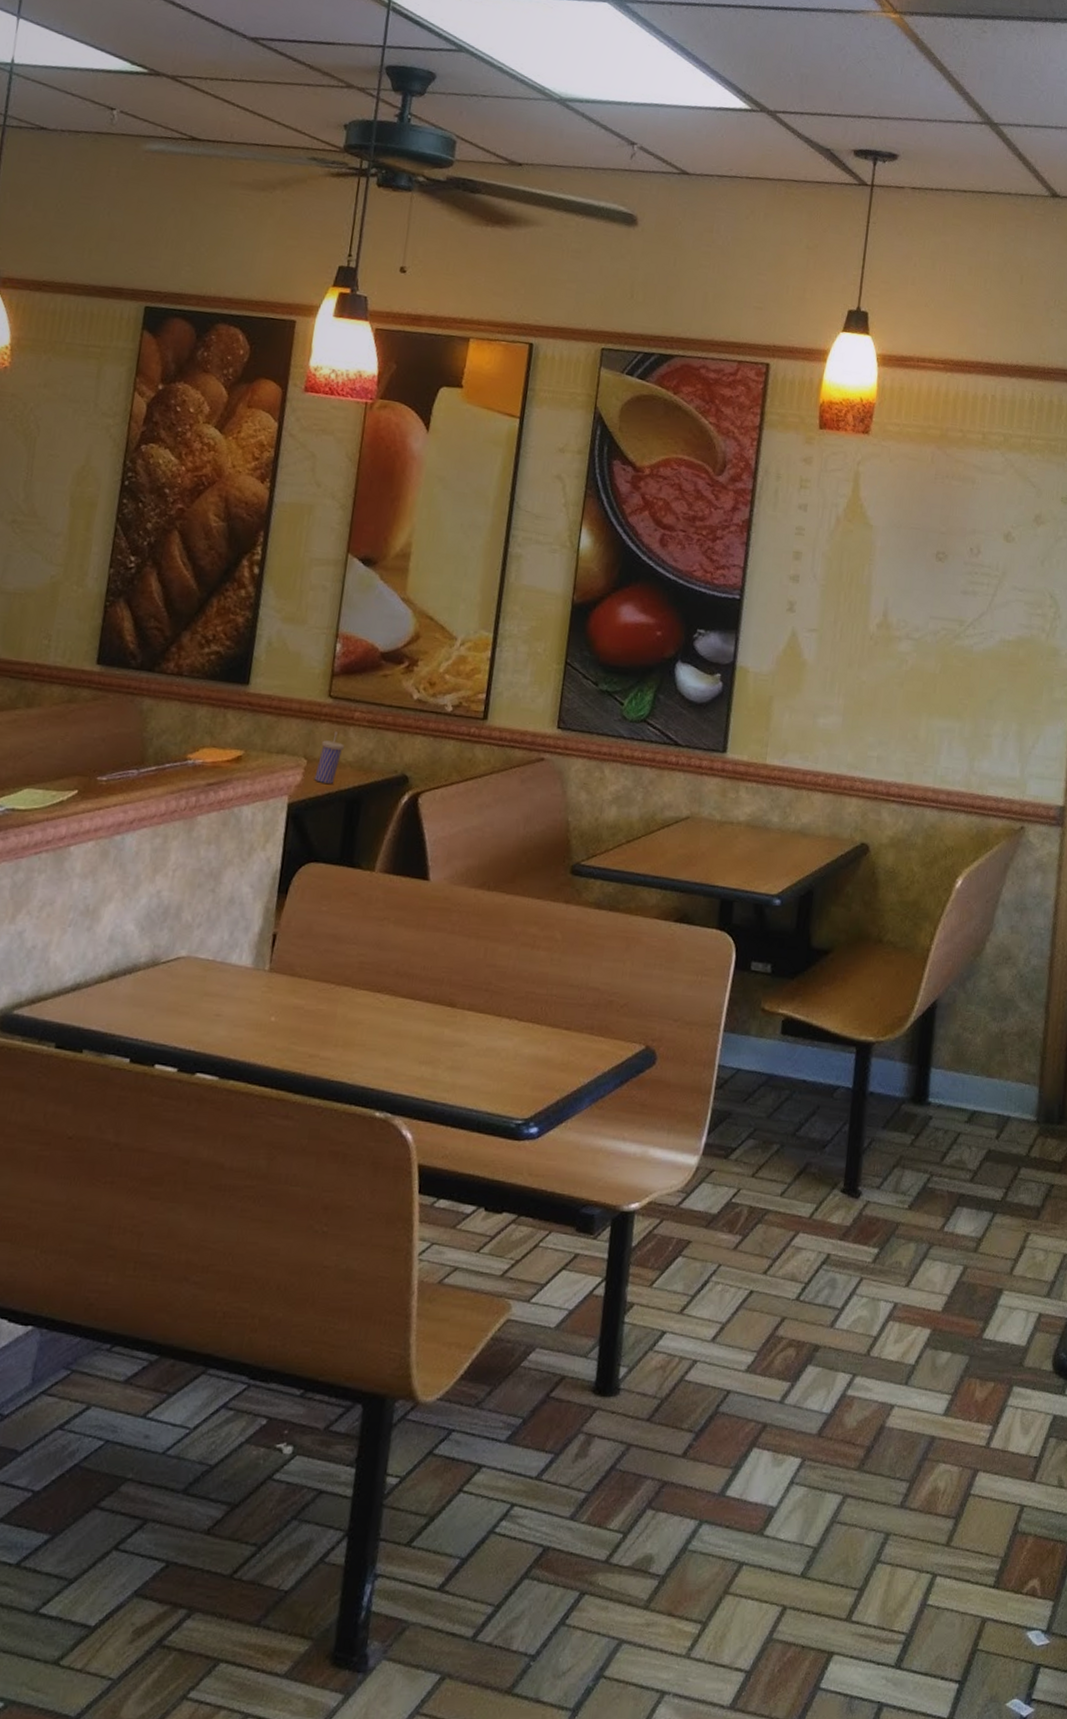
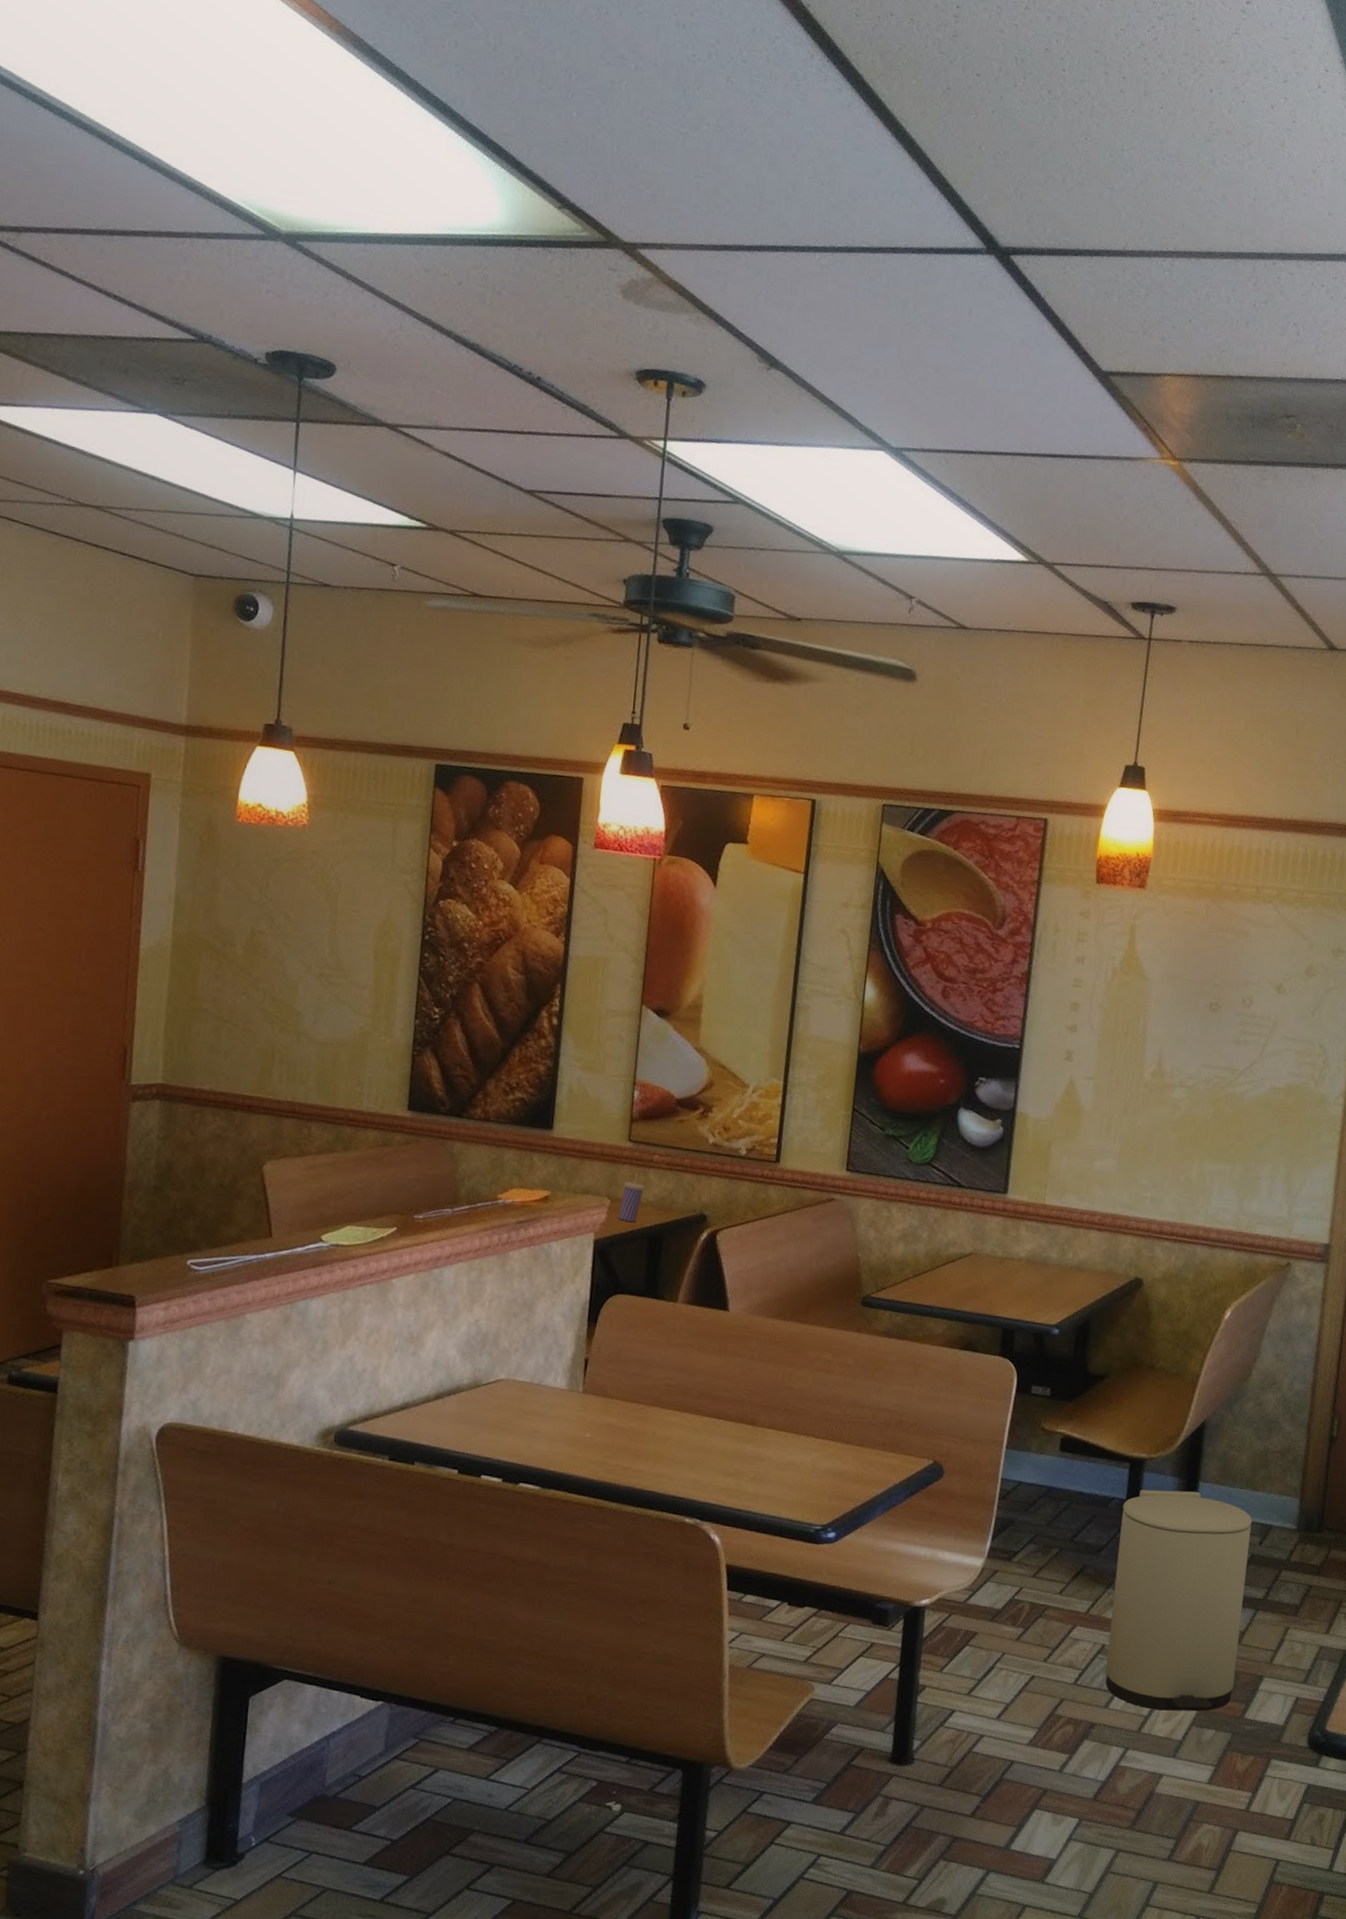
pedal bin: none [830,1077,988,1331] -> present [1105,1489,1252,1711]

